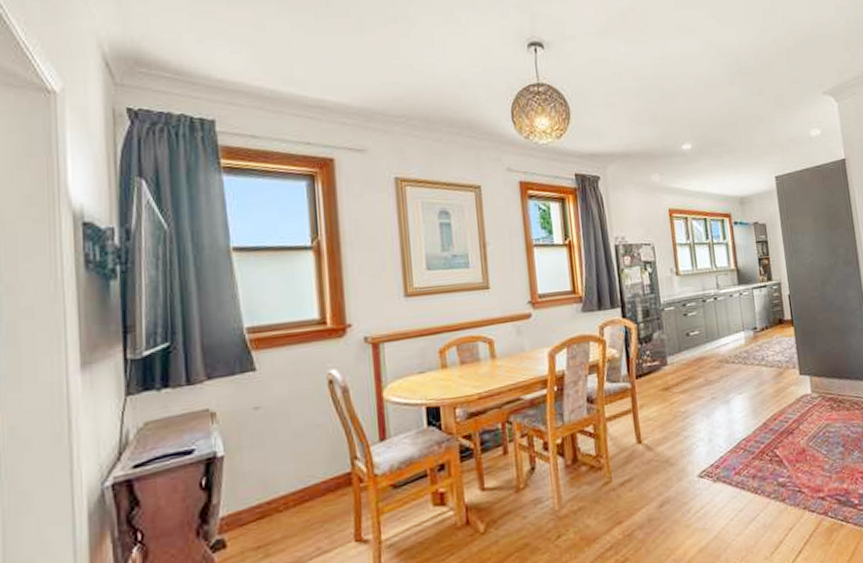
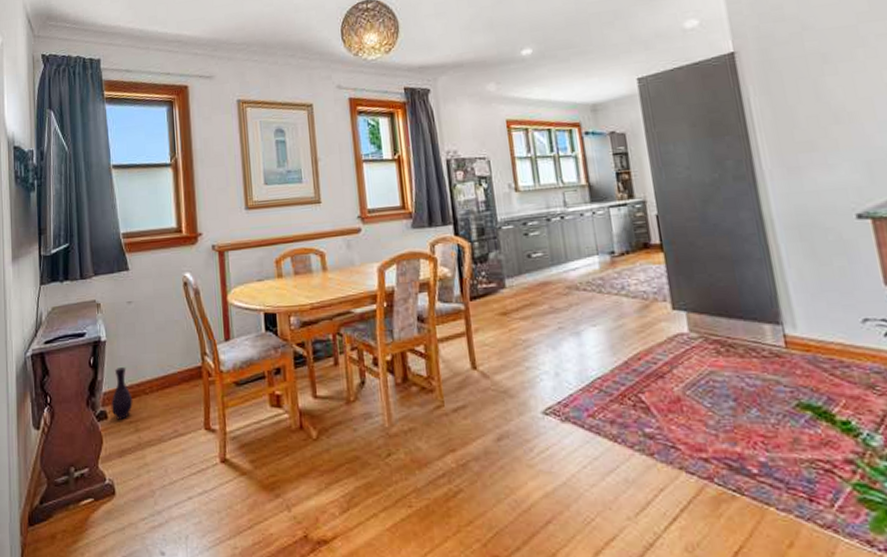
vase: none [231,483,262,547] -> present [111,366,133,420]

